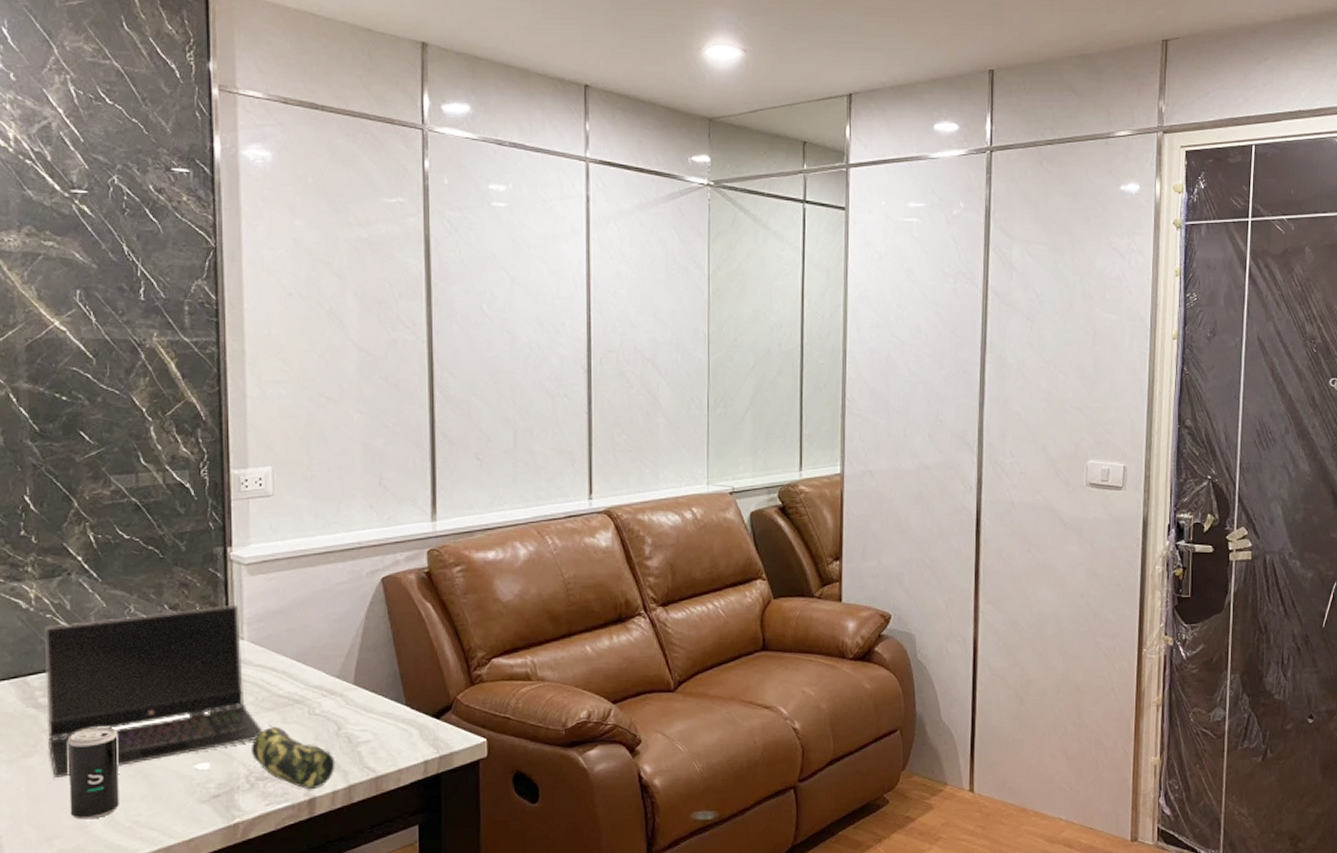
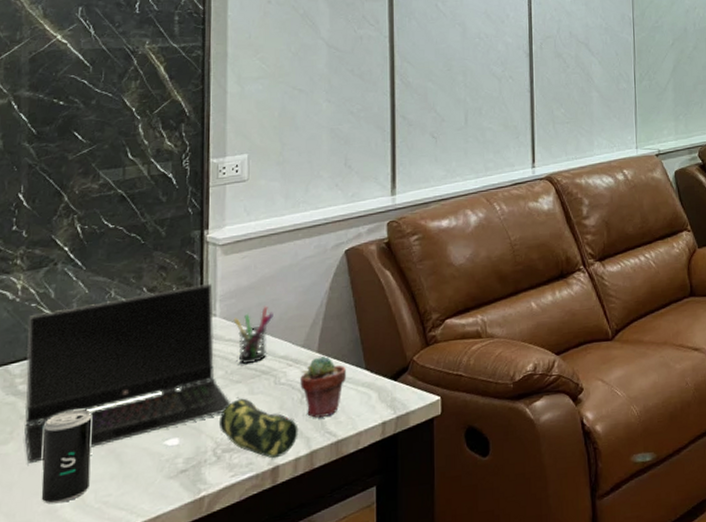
pen holder: none [262,632,305,692] -> present [233,306,273,365]
potted succulent: none [336,688,386,752] -> present [300,355,347,418]

